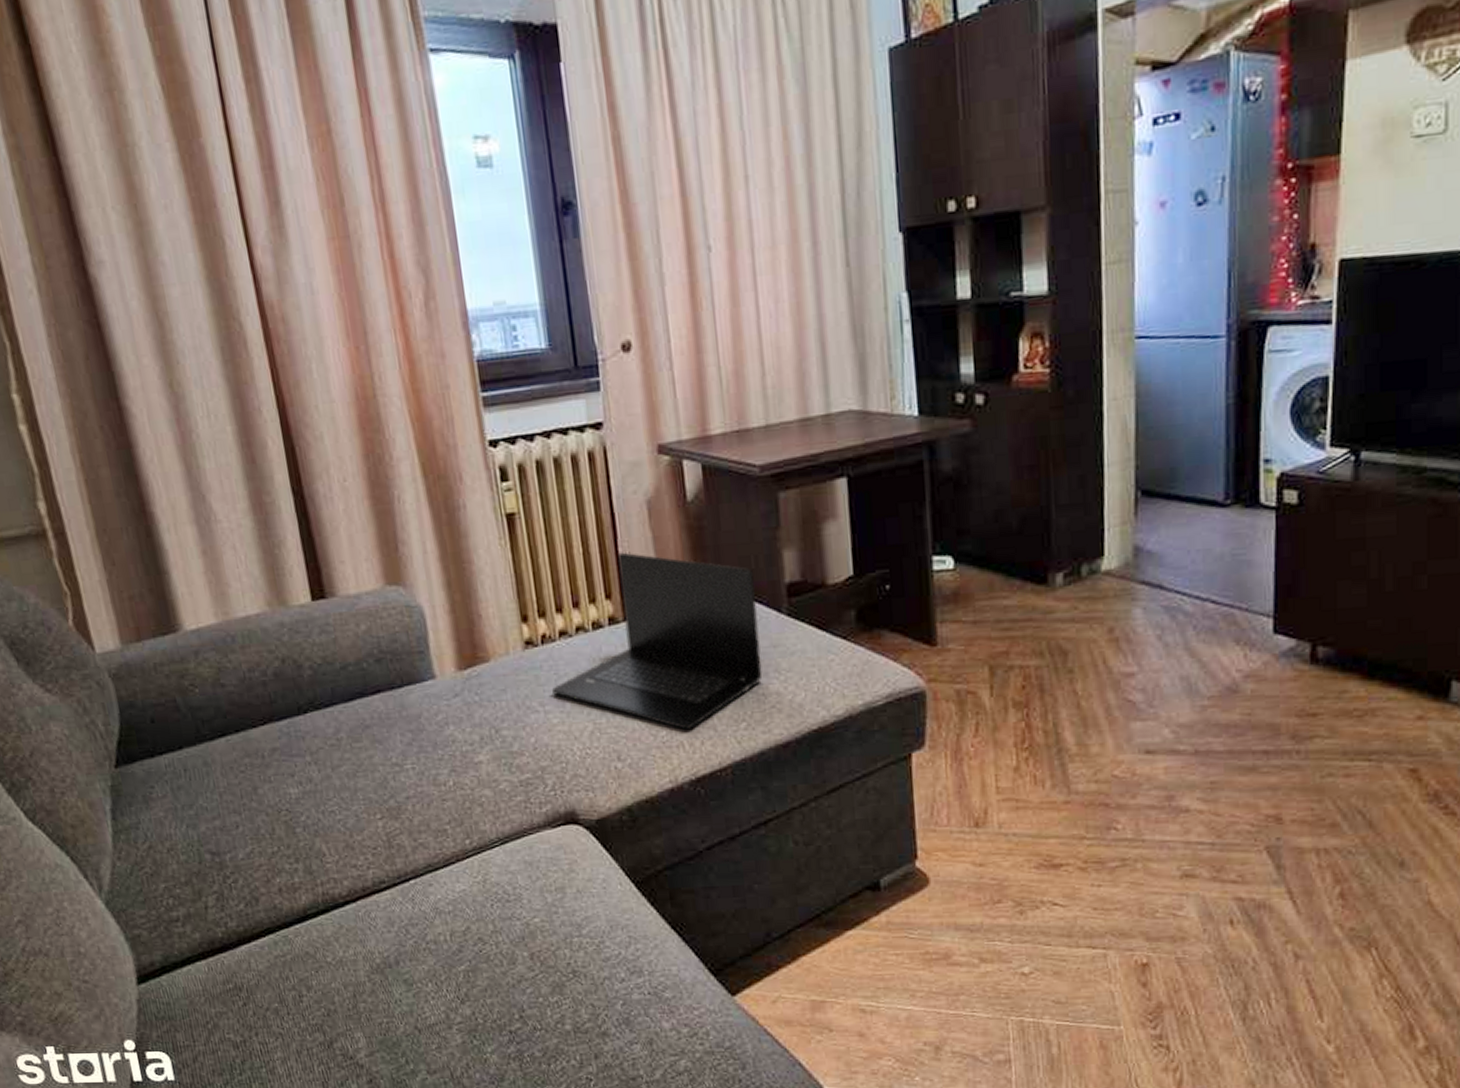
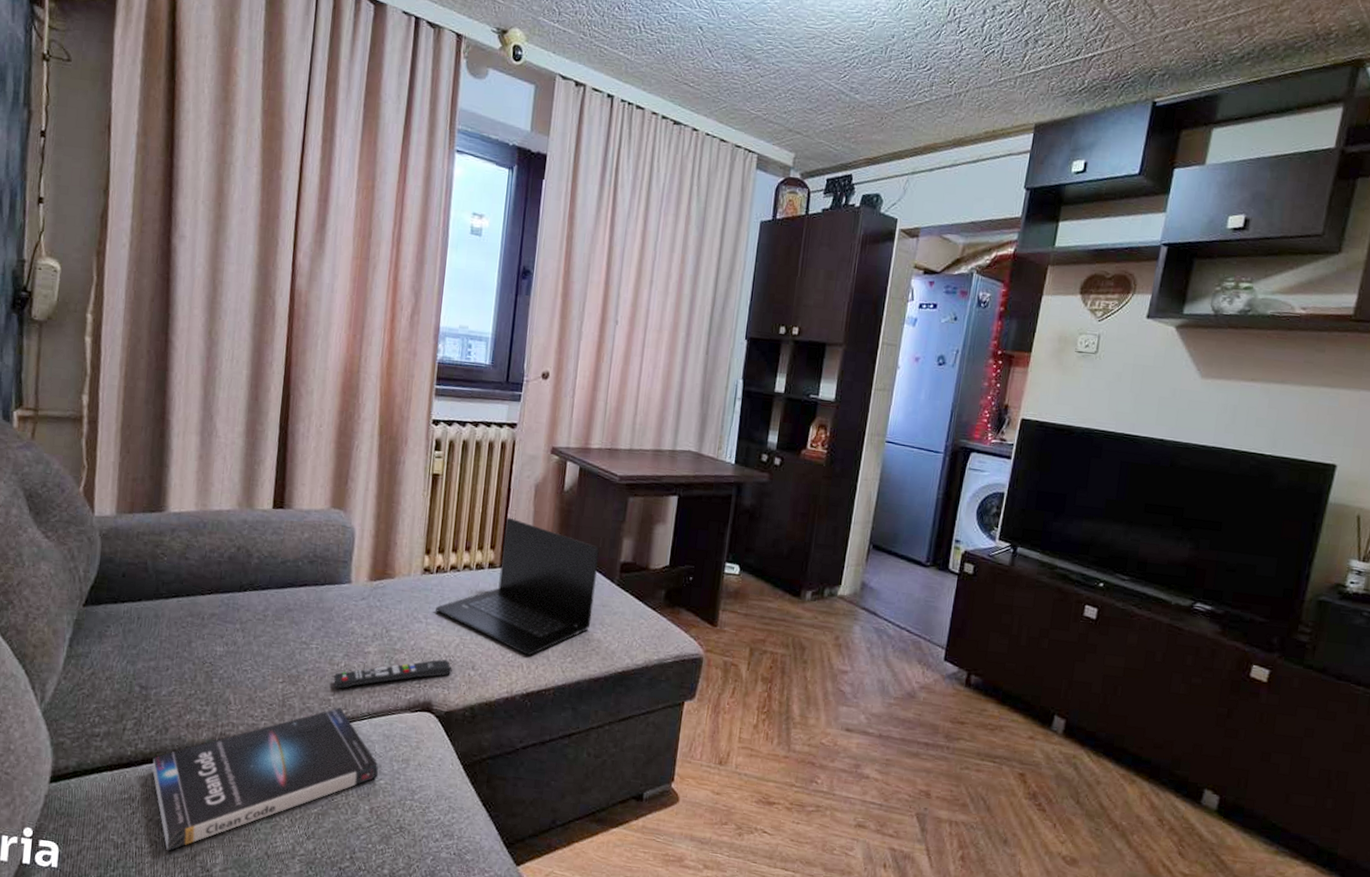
book: none [249,836,529,1043] -> present [152,707,379,851]
remote control: none [444,754,592,815] -> present [333,659,452,689]

